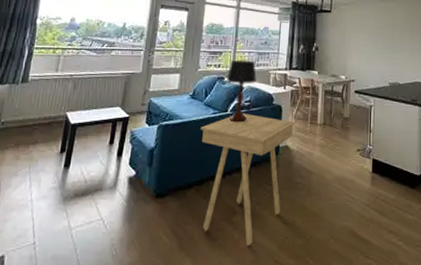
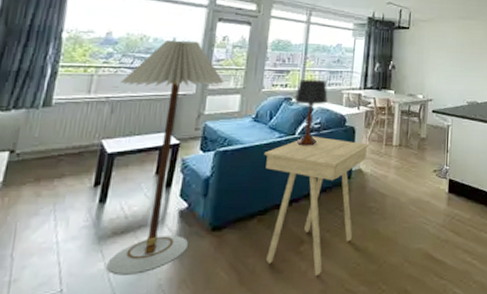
floor lamp: none [70,24,166,233] -> present [107,39,225,275]

